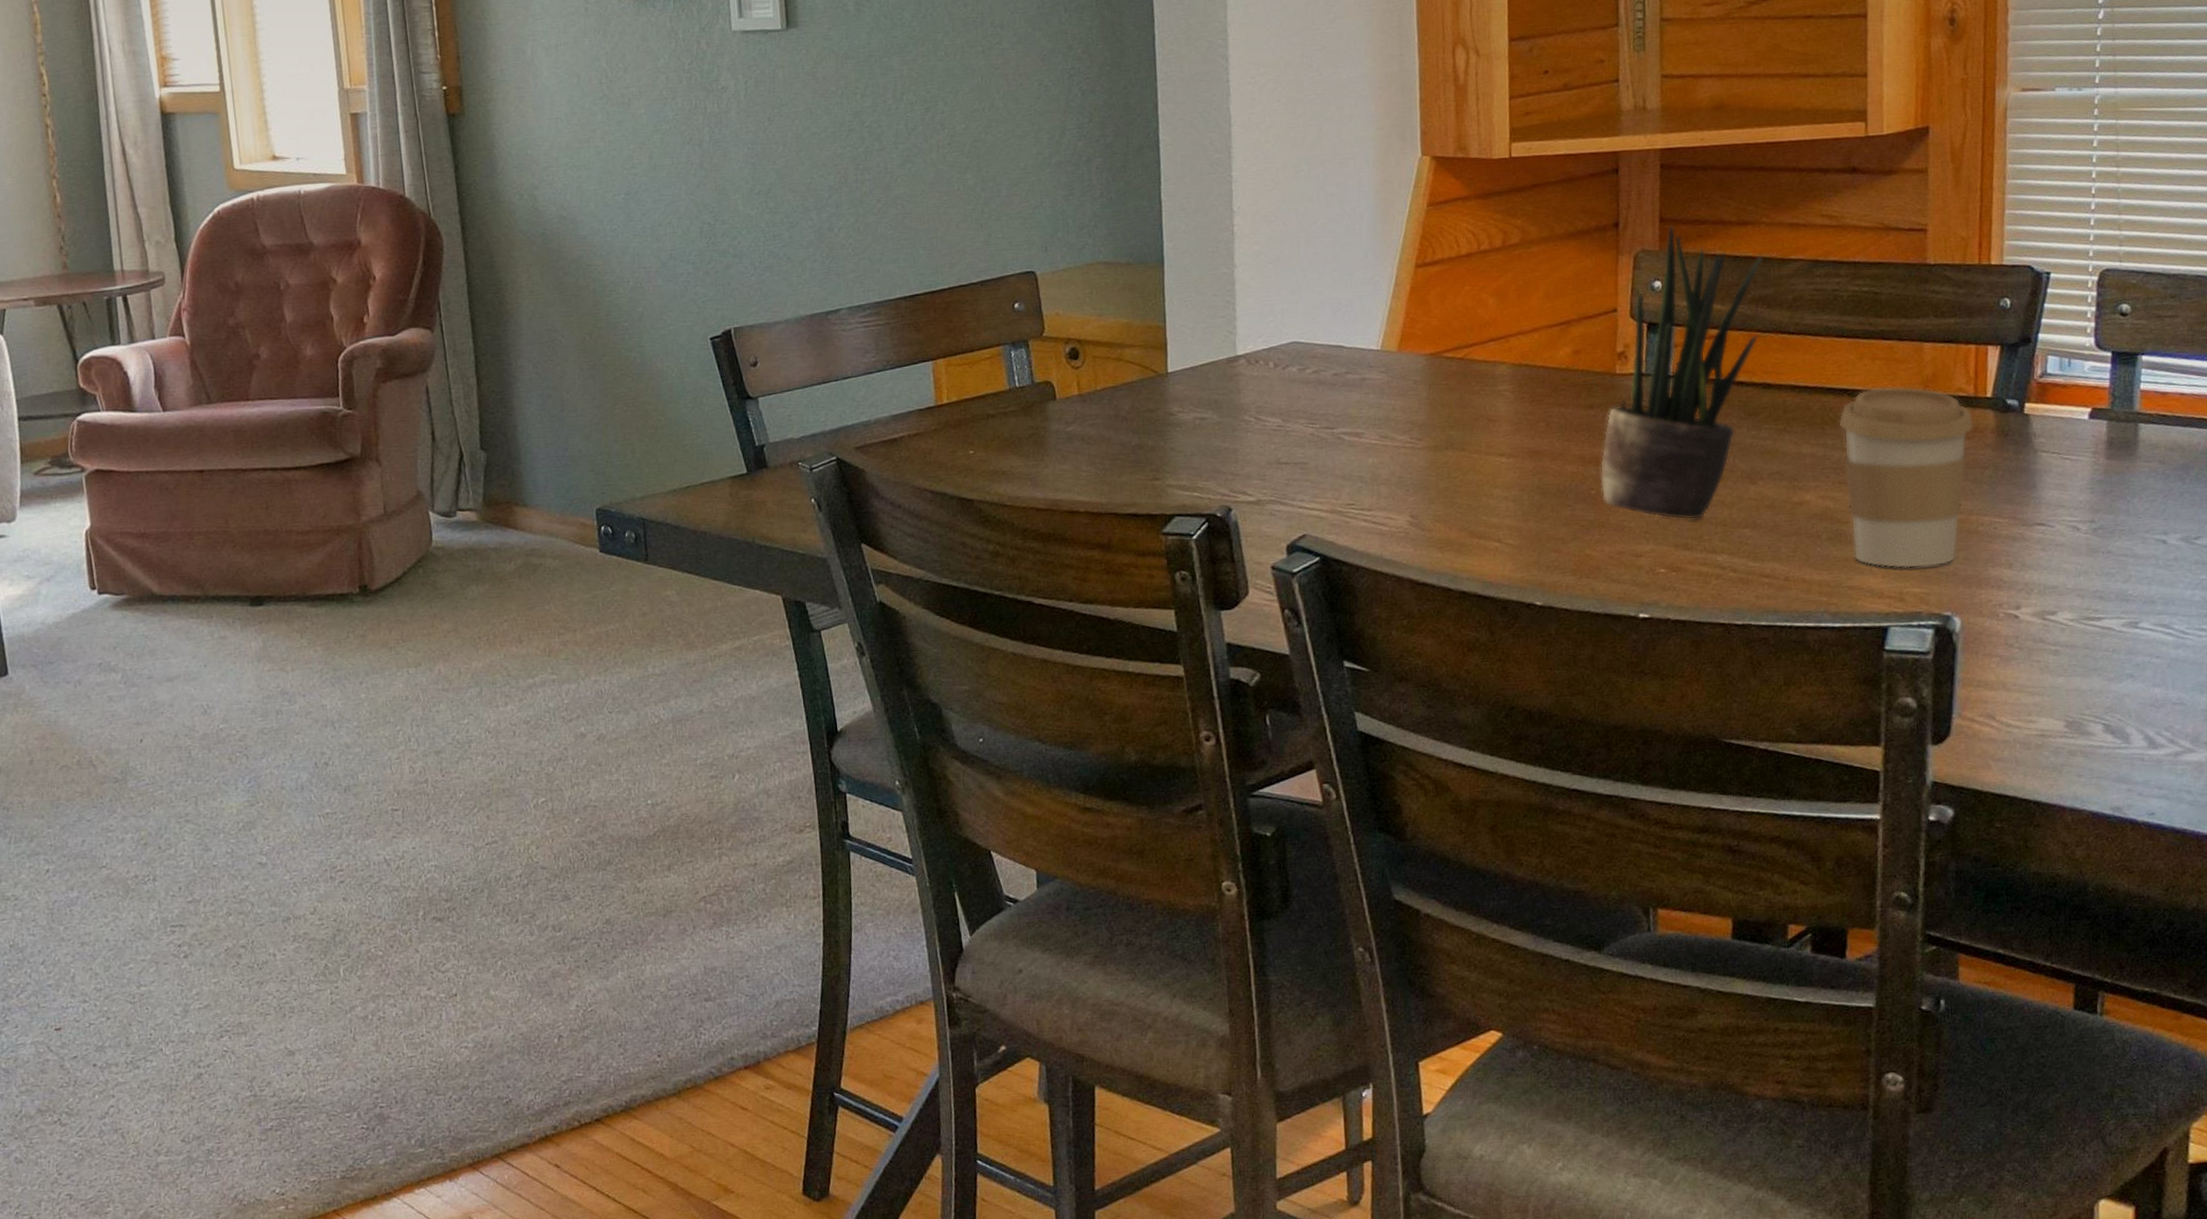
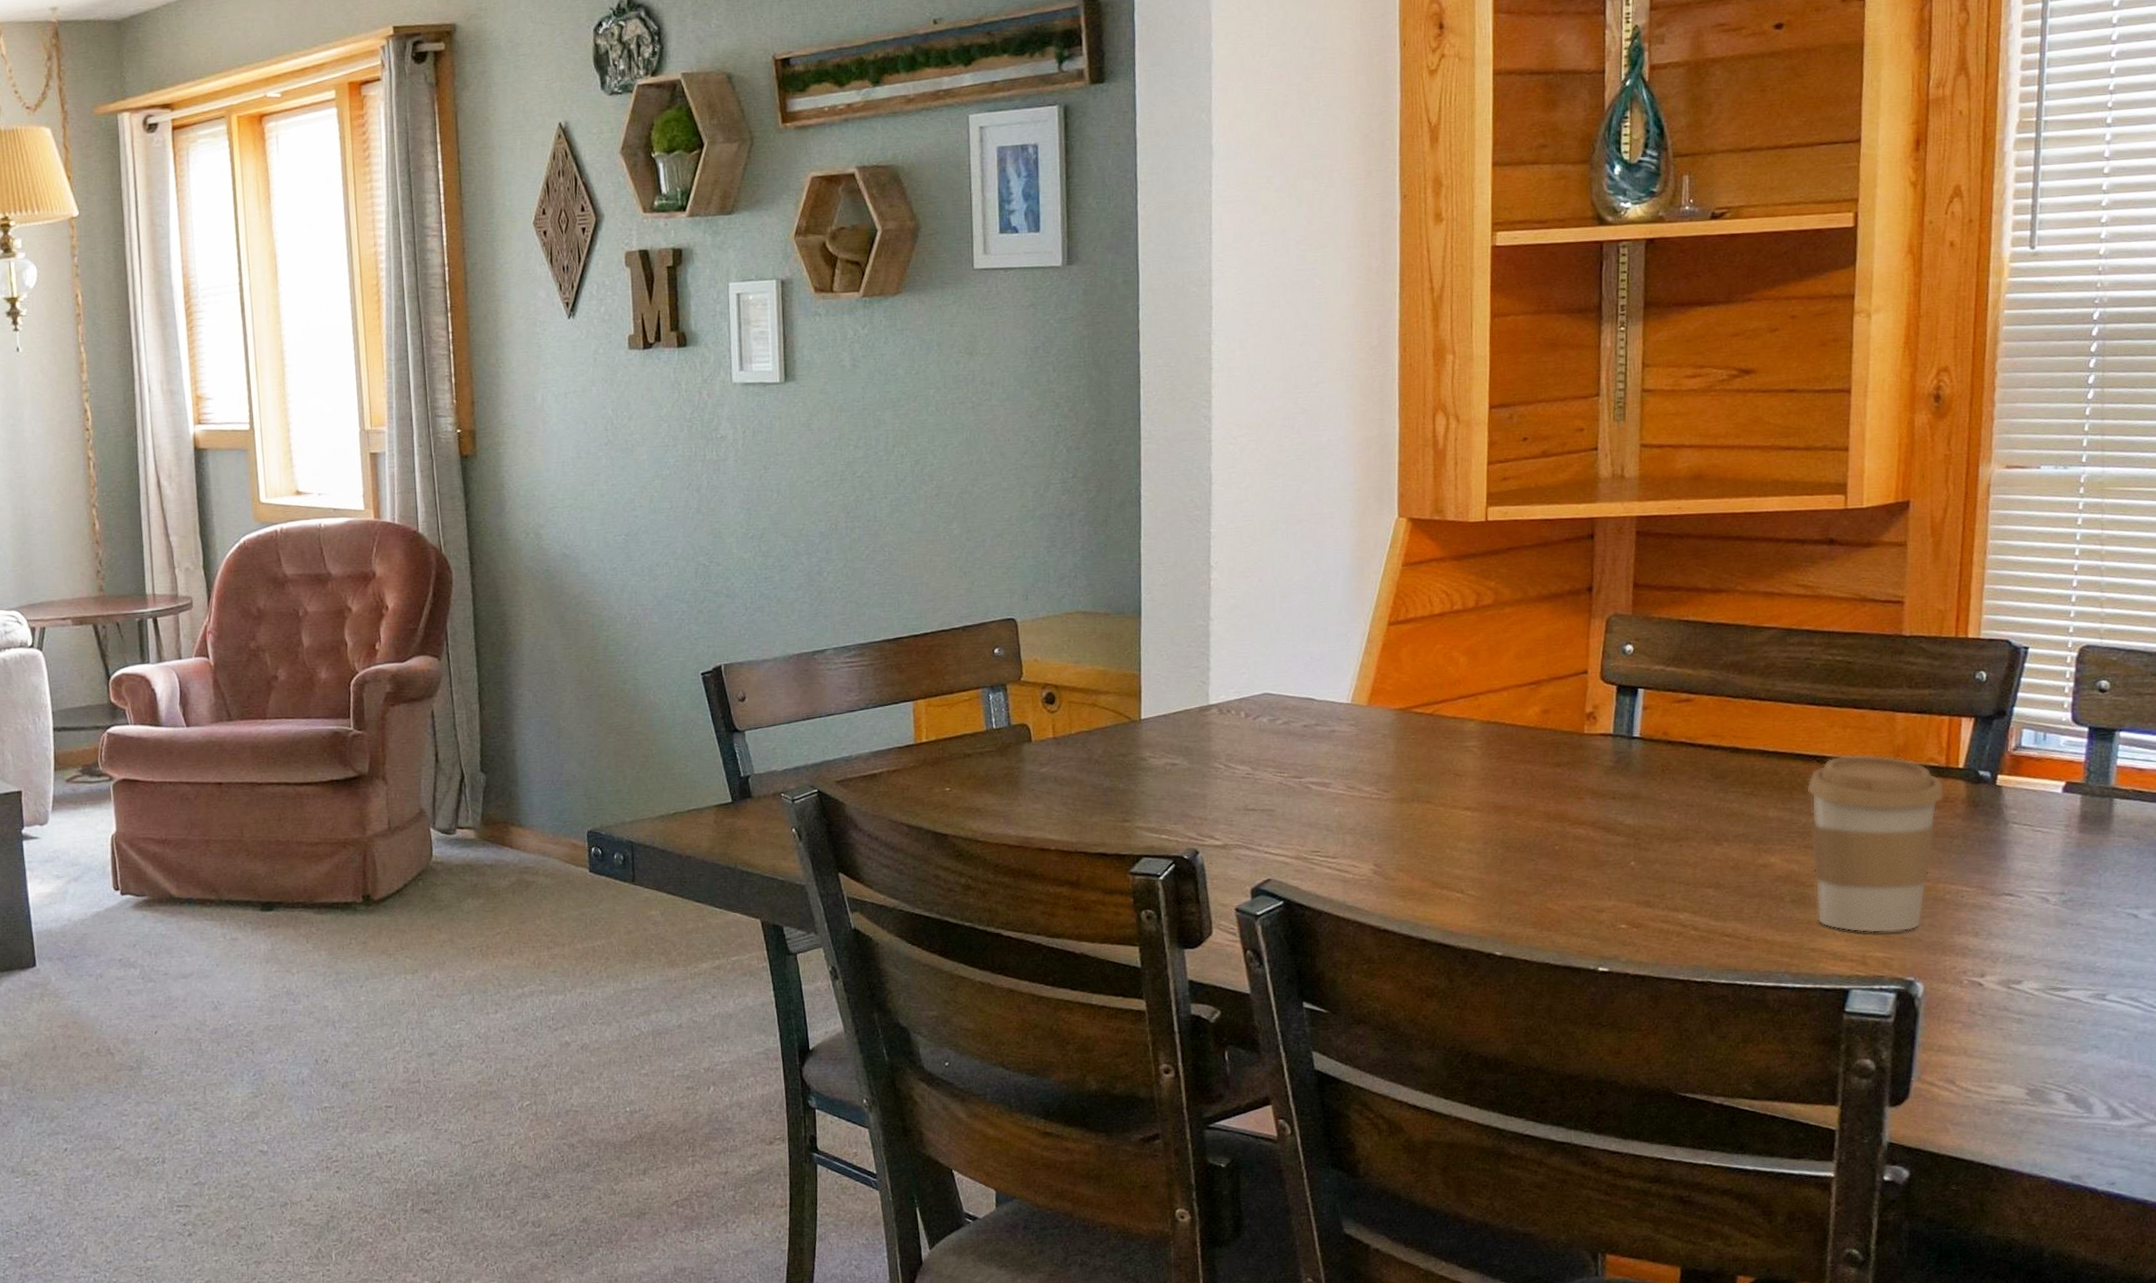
potted plant: present [1600,224,1763,520] -> none [1564,590,1736,879]

